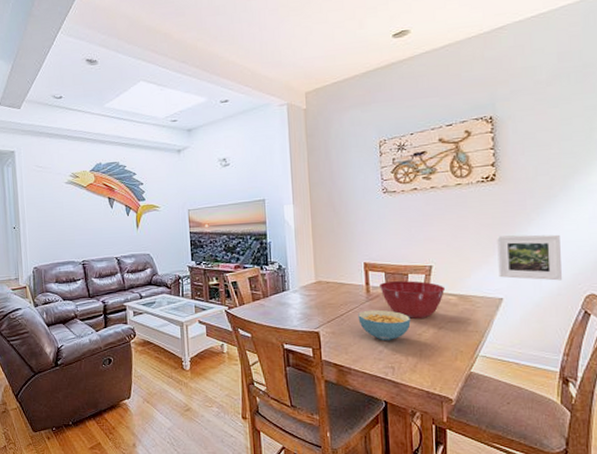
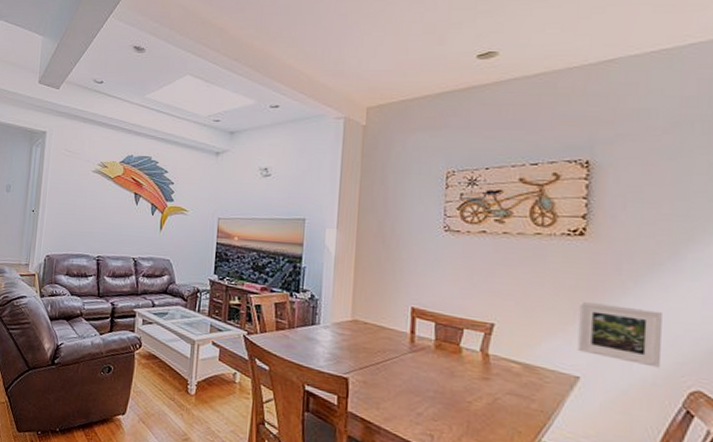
cereal bowl: present [358,309,411,341] -> none [396,362,460,404]
mixing bowl: present [380,281,446,319] -> none [427,333,508,384]

